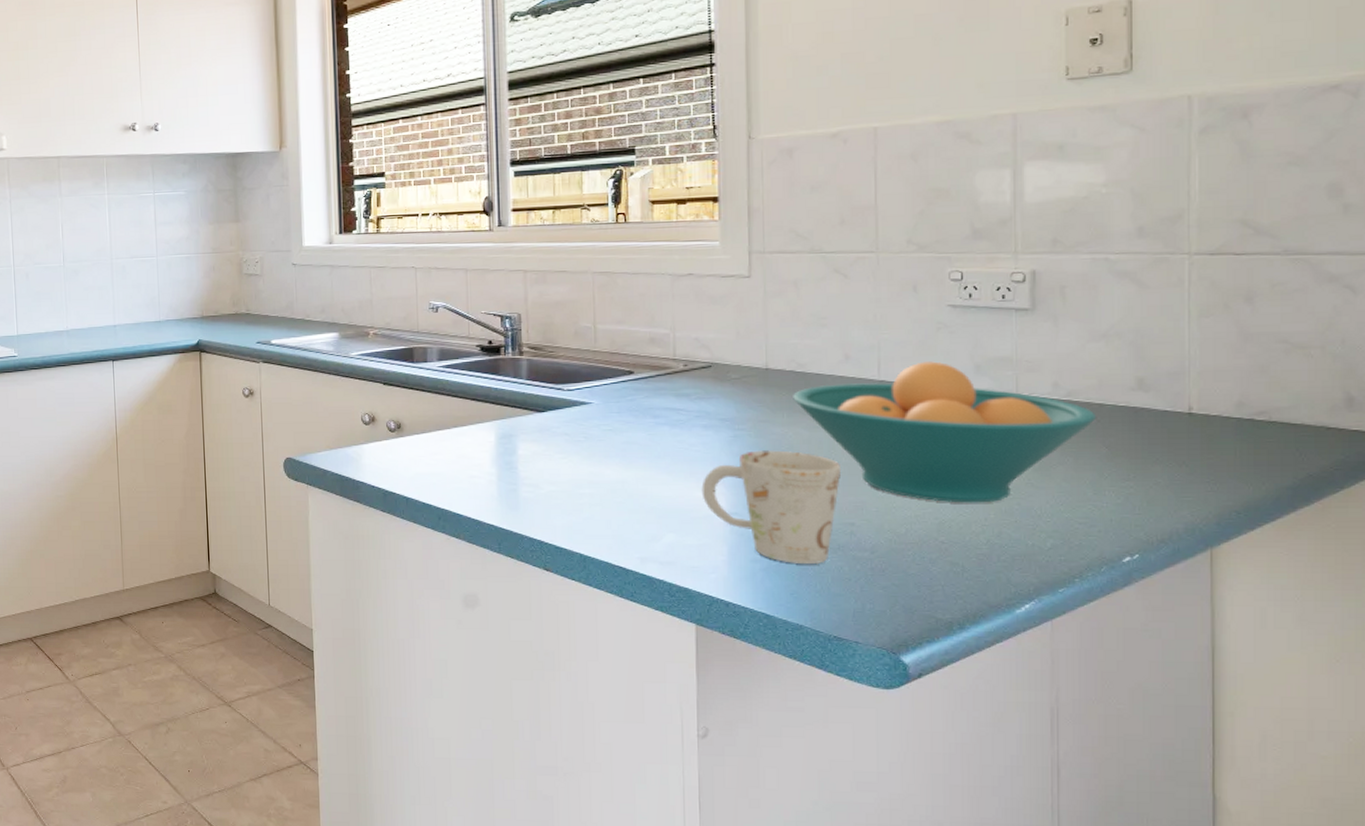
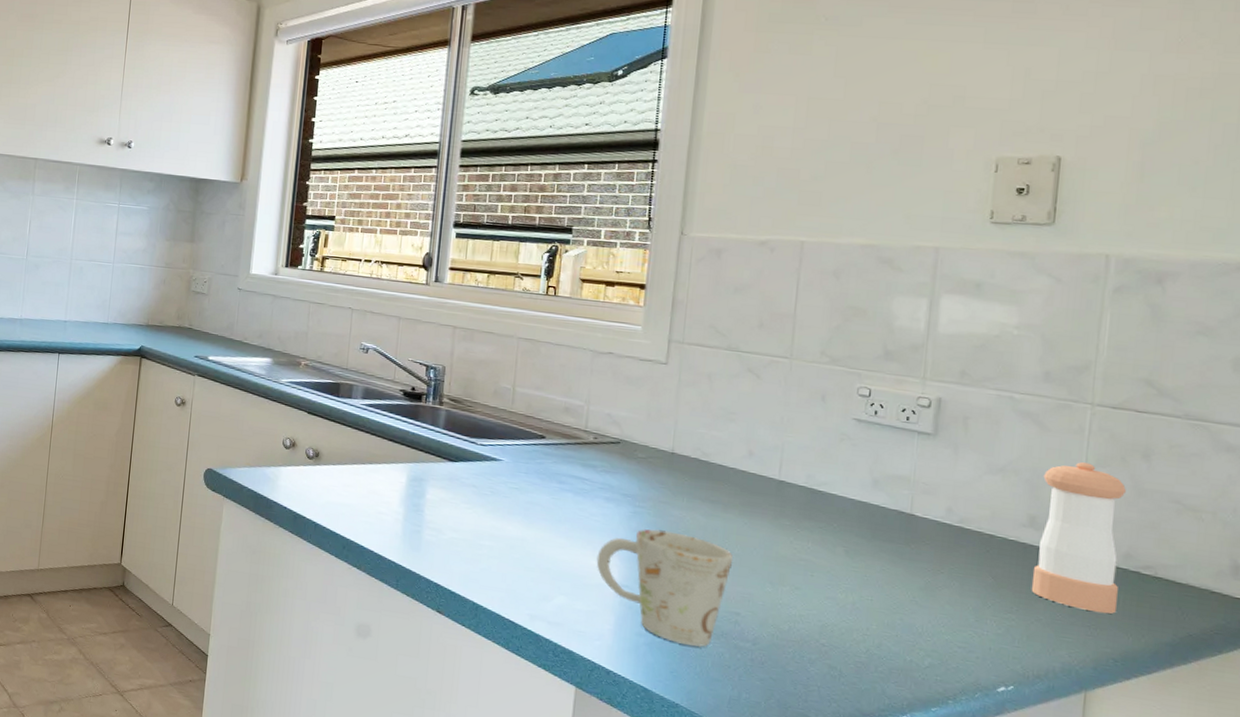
fruit bowl: present [793,361,1097,503] -> none [694,468,987,614]
pepper shaker: none [1146,315,1233,467] -> present [1031,462,1126,614]

